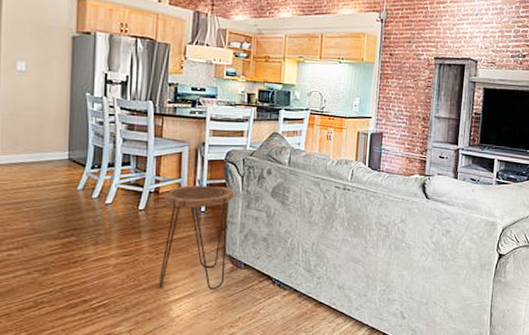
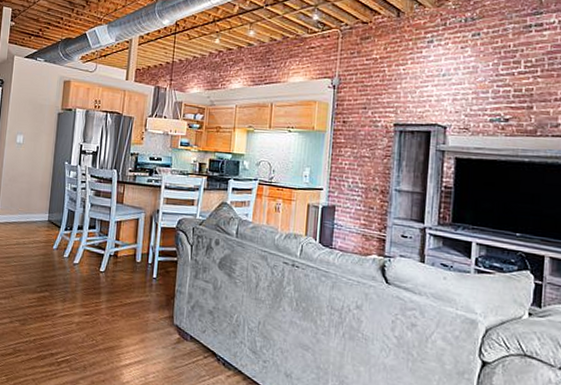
side table: present [159,185,235,290] -> none [113,251,184,360]

